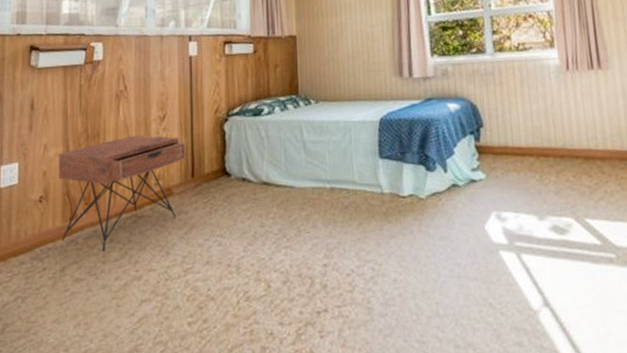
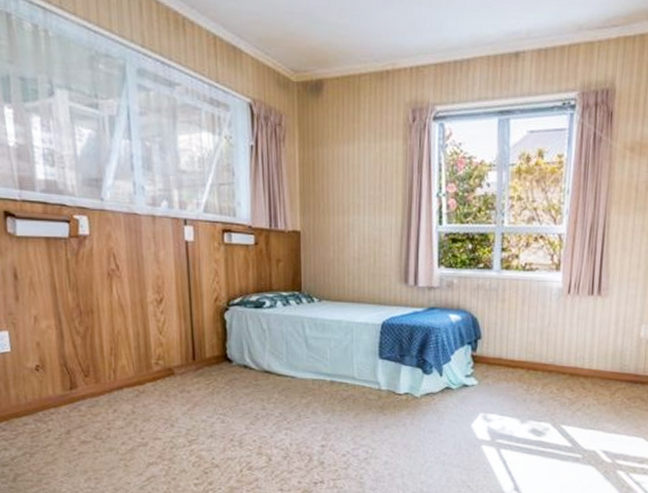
nightstand: present [58,135,185,251] -> none [51,315,185,419]

